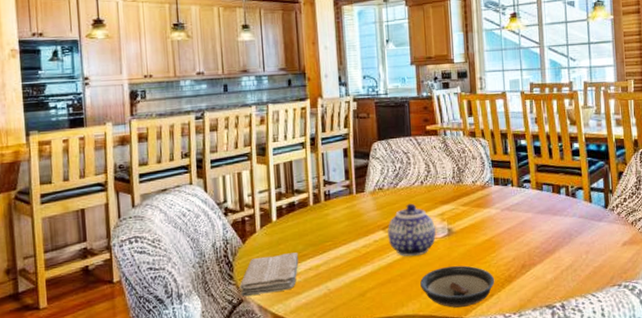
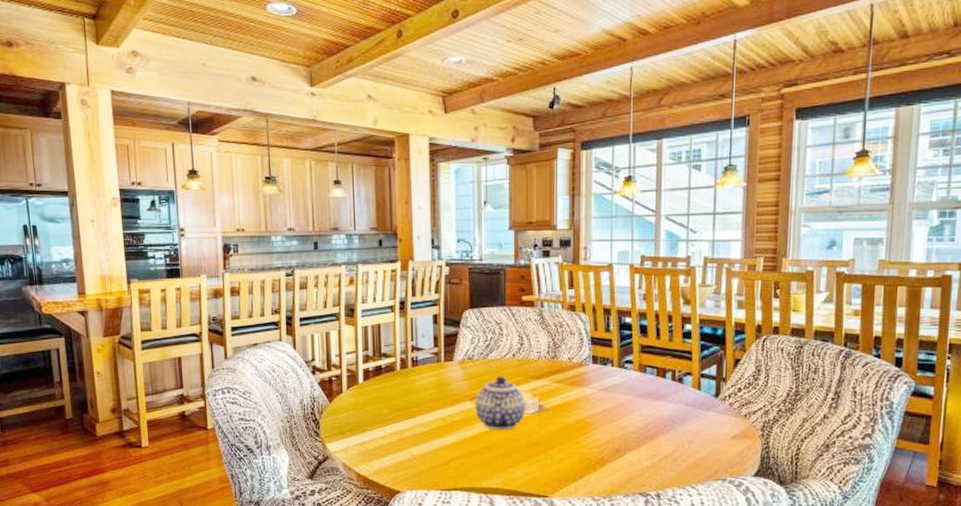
washcloth: present [239,252,299,297] -> none [325,416,384,454]
saucer: present [420,265,495,308] -> none [506,444,586,485]

